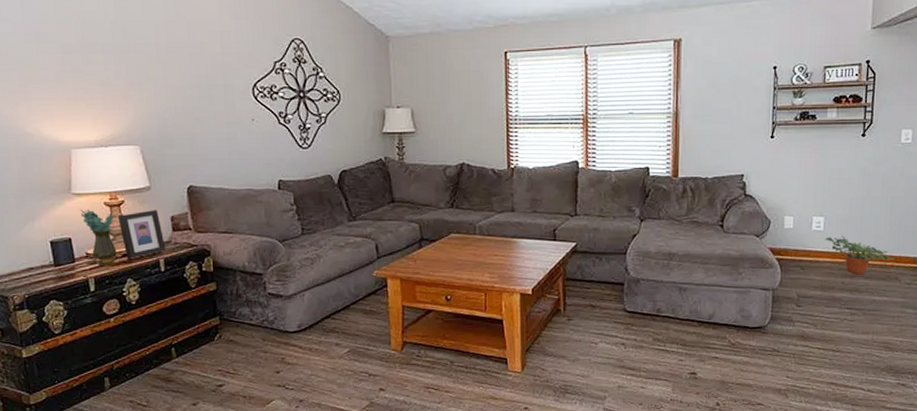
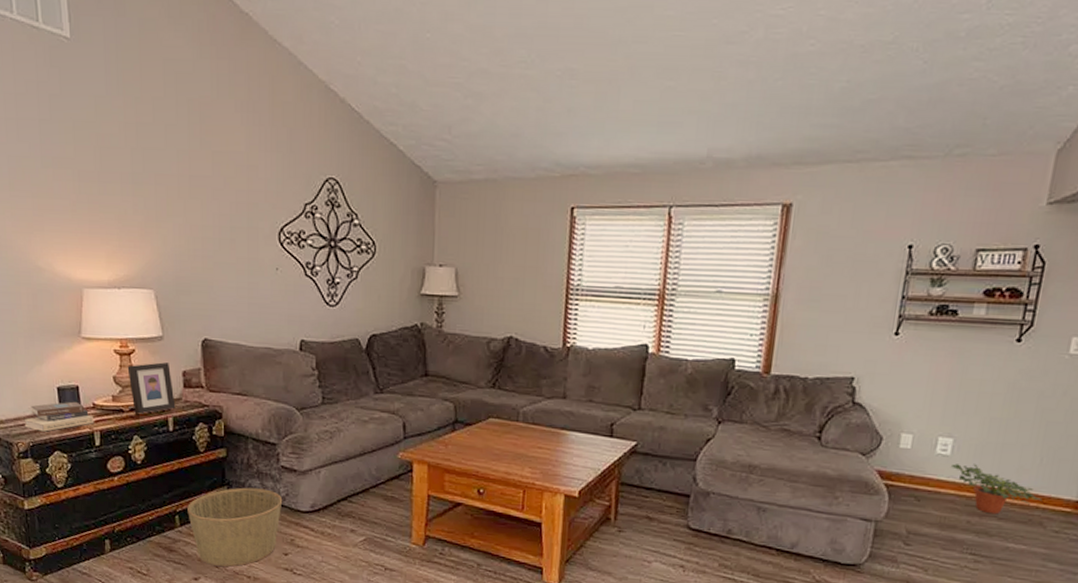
books: none [18,252,89,283] -> present [24,401,95,432]
vase: present [80,209,117,266] -> none [89,355,125,419]
basket: none [182,315,272,391] -> present [187,487,283,567]

